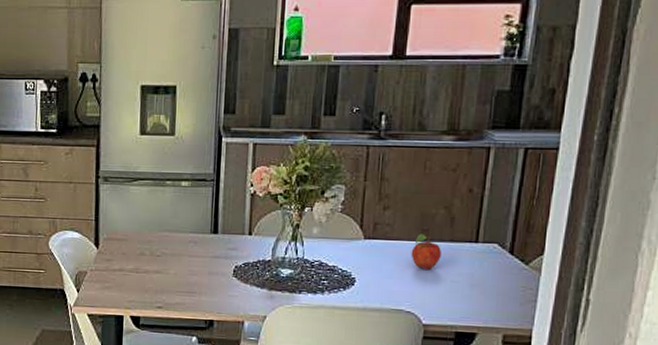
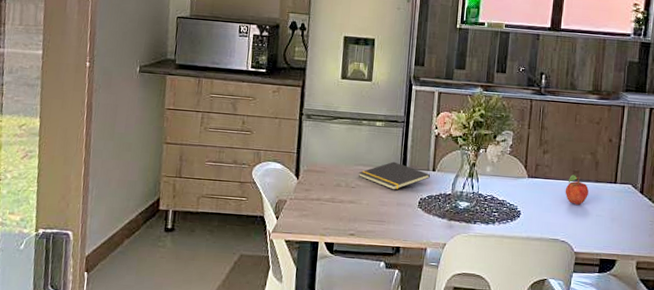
notepad: none [163,225,246,258] -> present [358,161,430,190]

